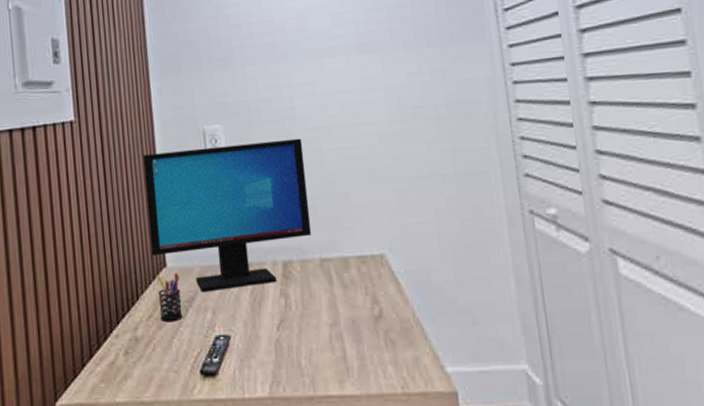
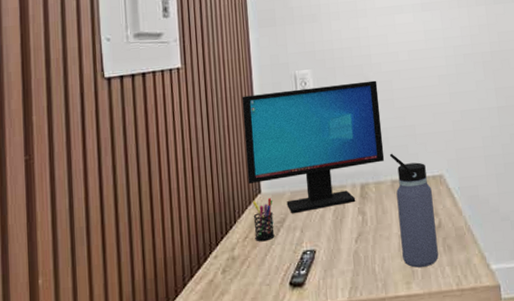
water bottle: none [317,226,379,364] -> present [389,153,439,268]

